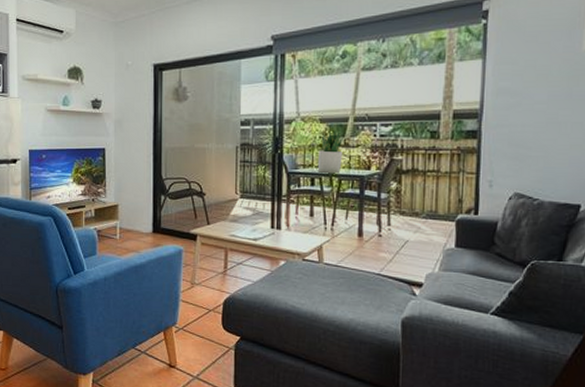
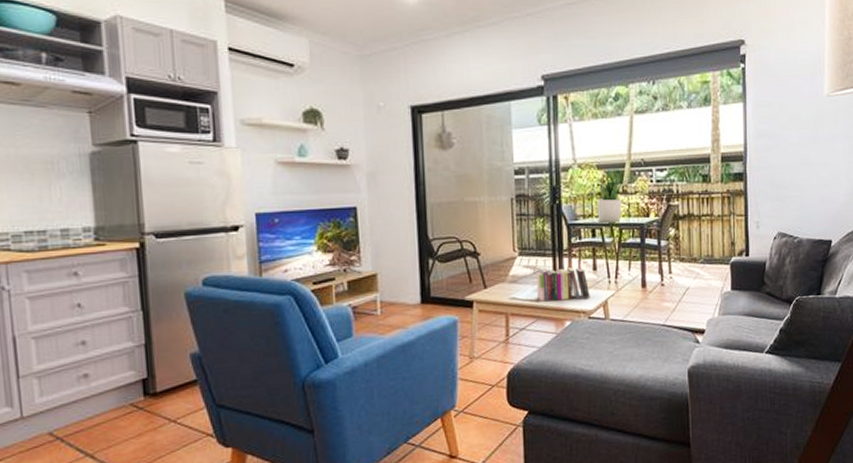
books: none [255,212,306,242] -> present [537,267,590,302]

